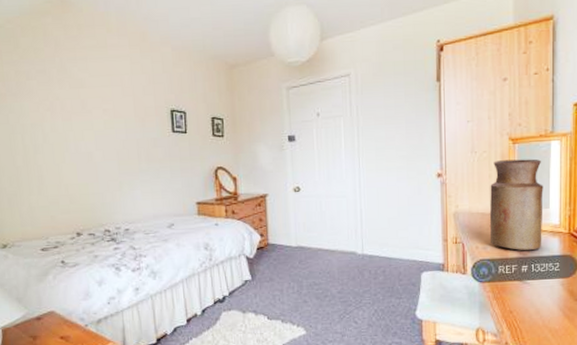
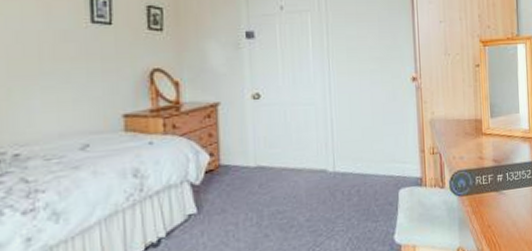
vase: present [489,159,543,251] -> none [464,62,515,159]

